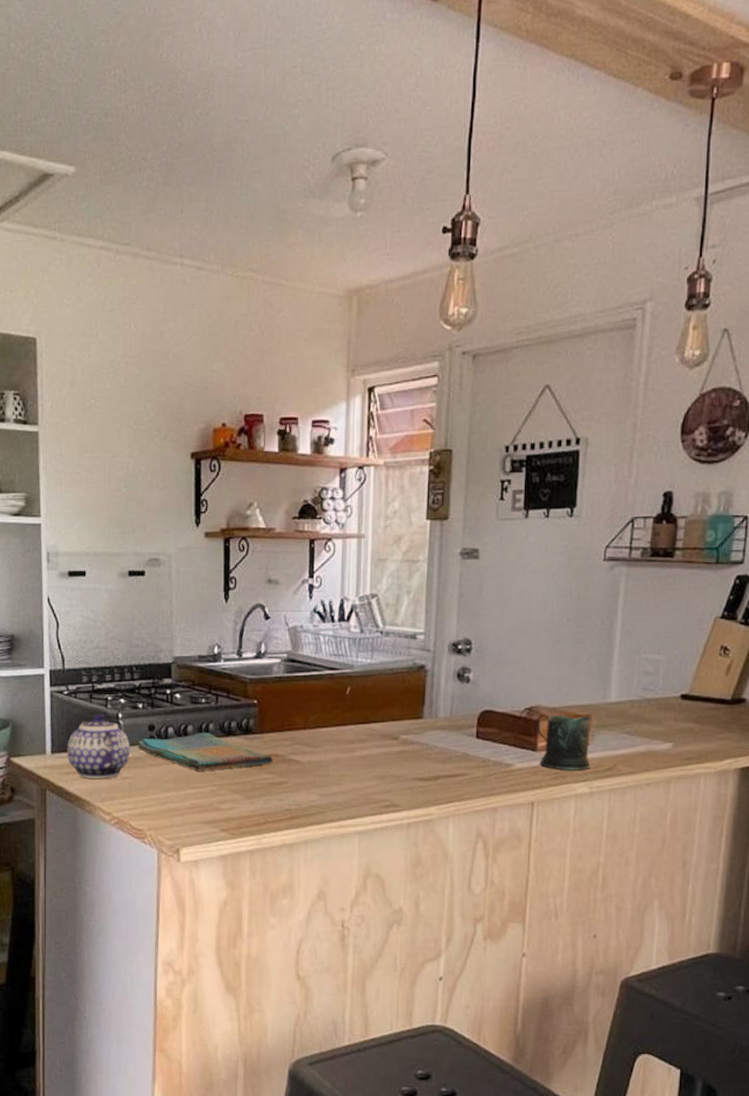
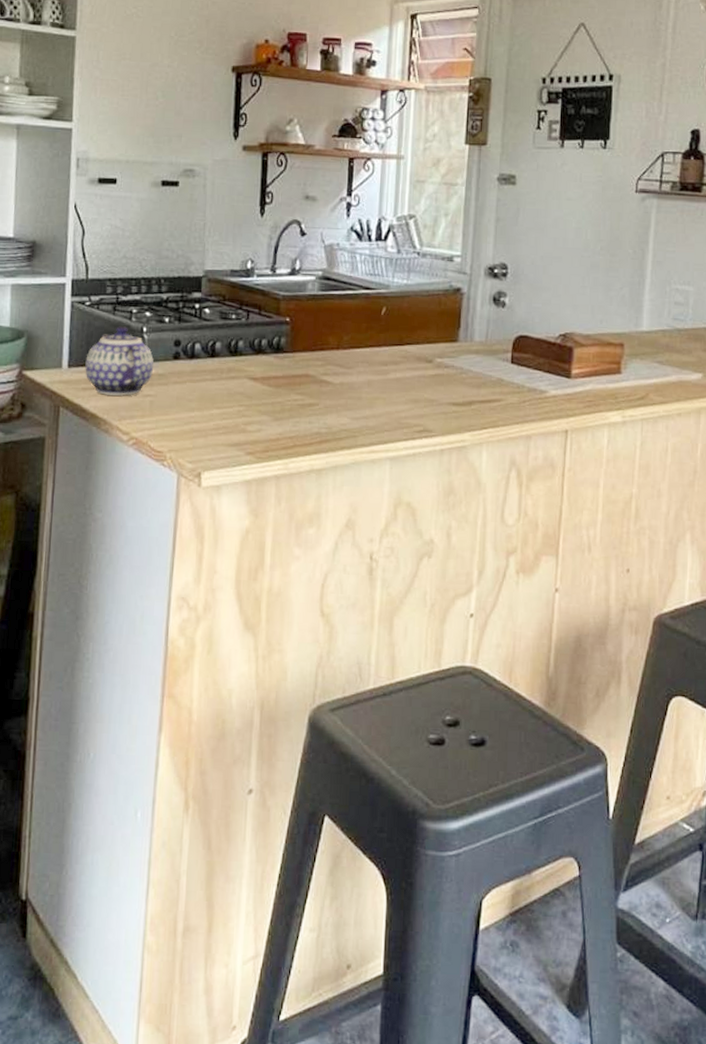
dish towel: present [138,732,274,772] -> none [161,349,305,391]
mug: present [536,714,592,771] -> none [570,341,625,399]

